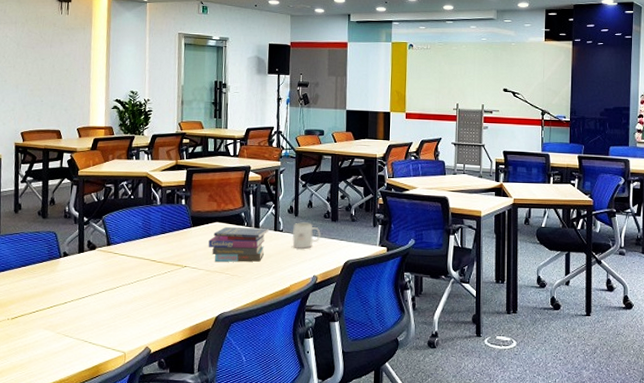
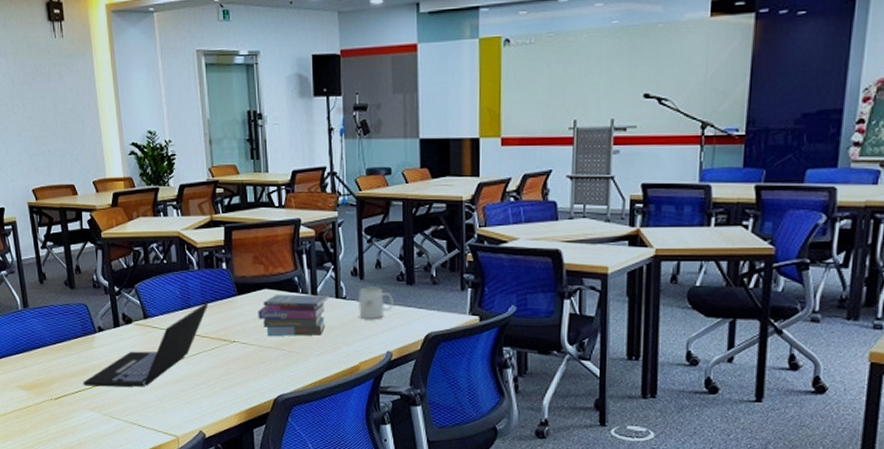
laptop: none [41,233,166,307] -> present [83,303,209,387]

